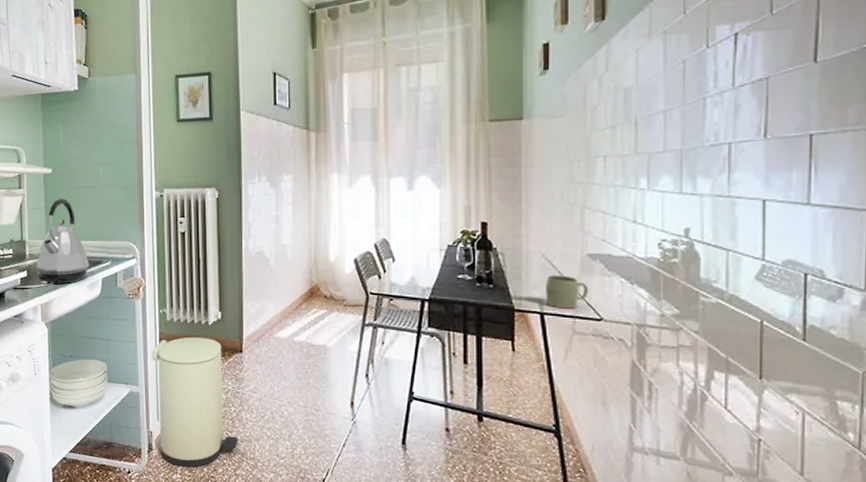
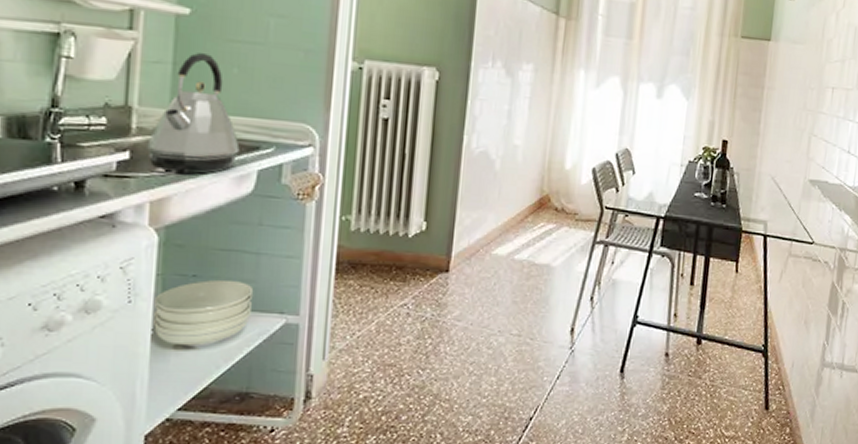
pedal bin: present [152,336,238,467] -> none [323,251,432,417]
mug: present [545,275,589,309] -> none [770,198,807,232]

